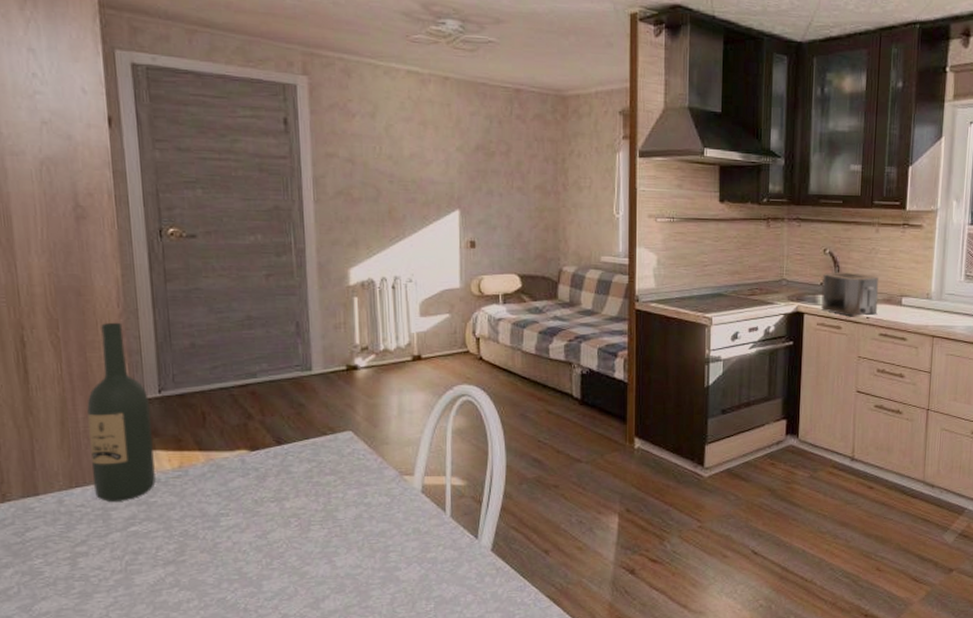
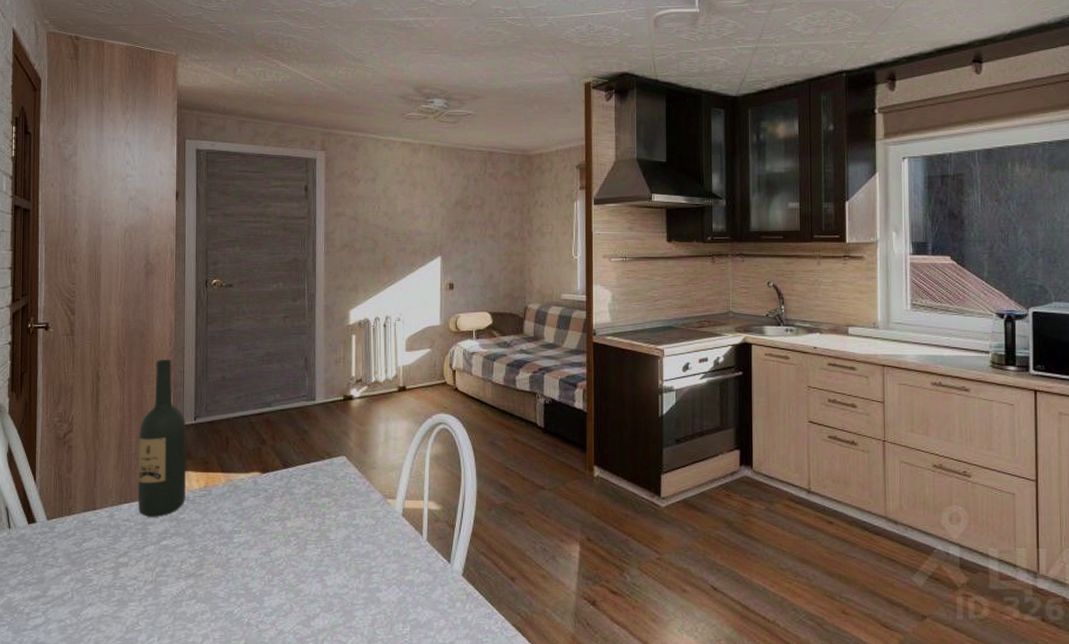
toaster: present [821,272,880,317] -> none [768,303,825,347]

